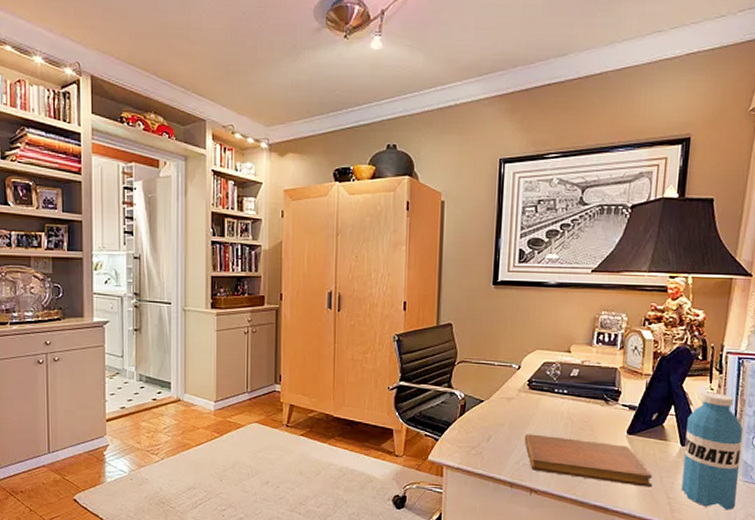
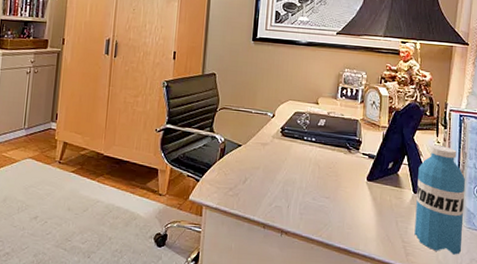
notebook: present [525,434,653,487] -> none [277,177,390,232]

